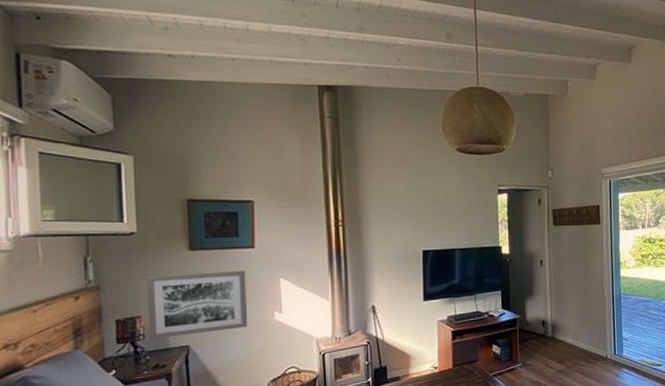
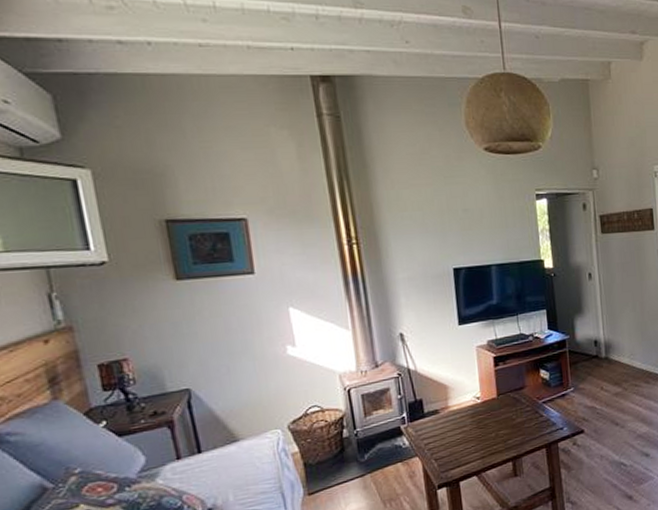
wall art: present [147,270,248,340] -> none [129,299,257,385]

